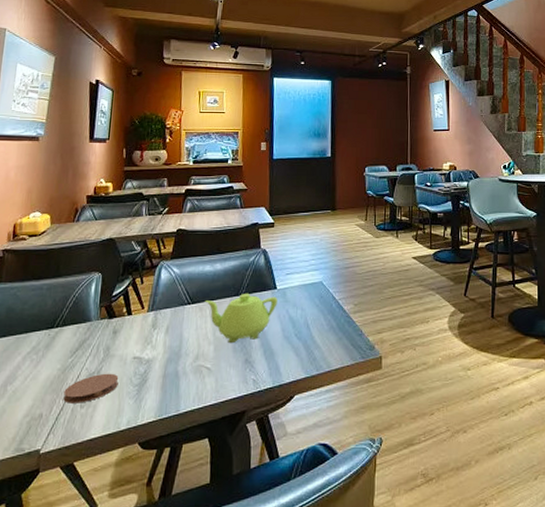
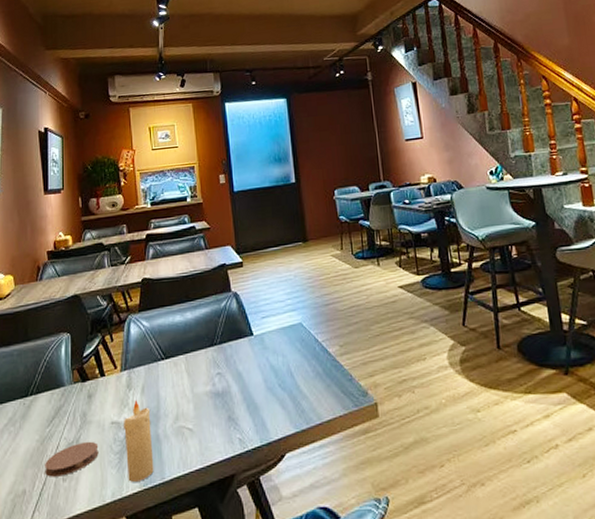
candle: none [144,339,172,412] -> present [123,400,154,482]
teapot: present [205,293,278,344] -> none [179,342,256,400]

